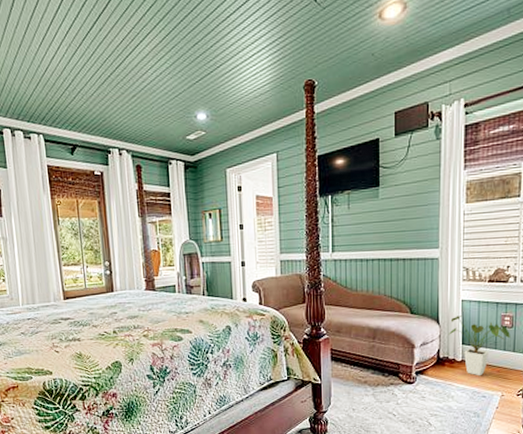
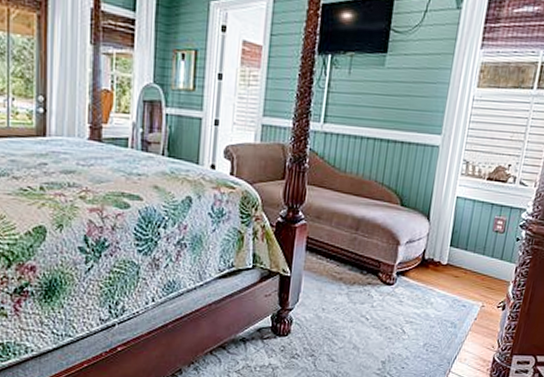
house plant: present [449,315,510,376] -> none [438,213,501,283]

